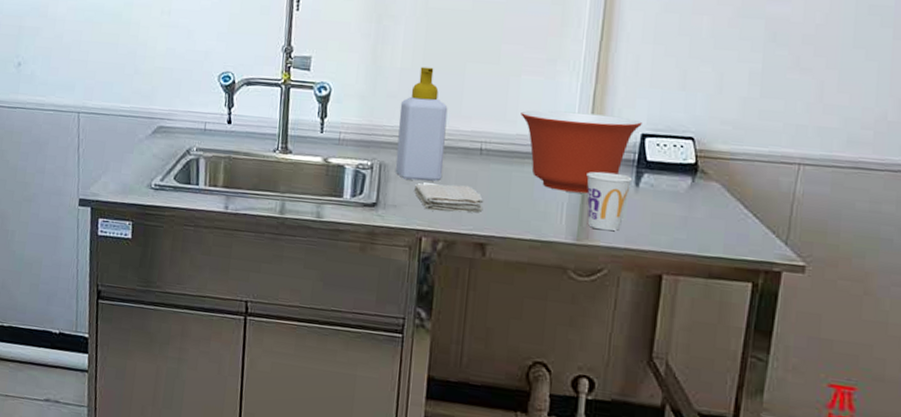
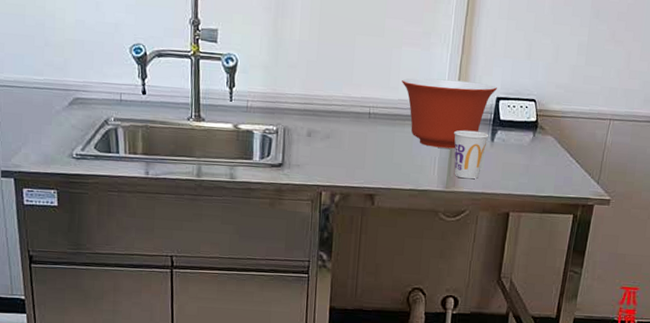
soap bottle: present [395,66,448,182] -> none [297,39,341,143]
washcloth: present [413,183,484,213] -> none [313,144,372,169]

